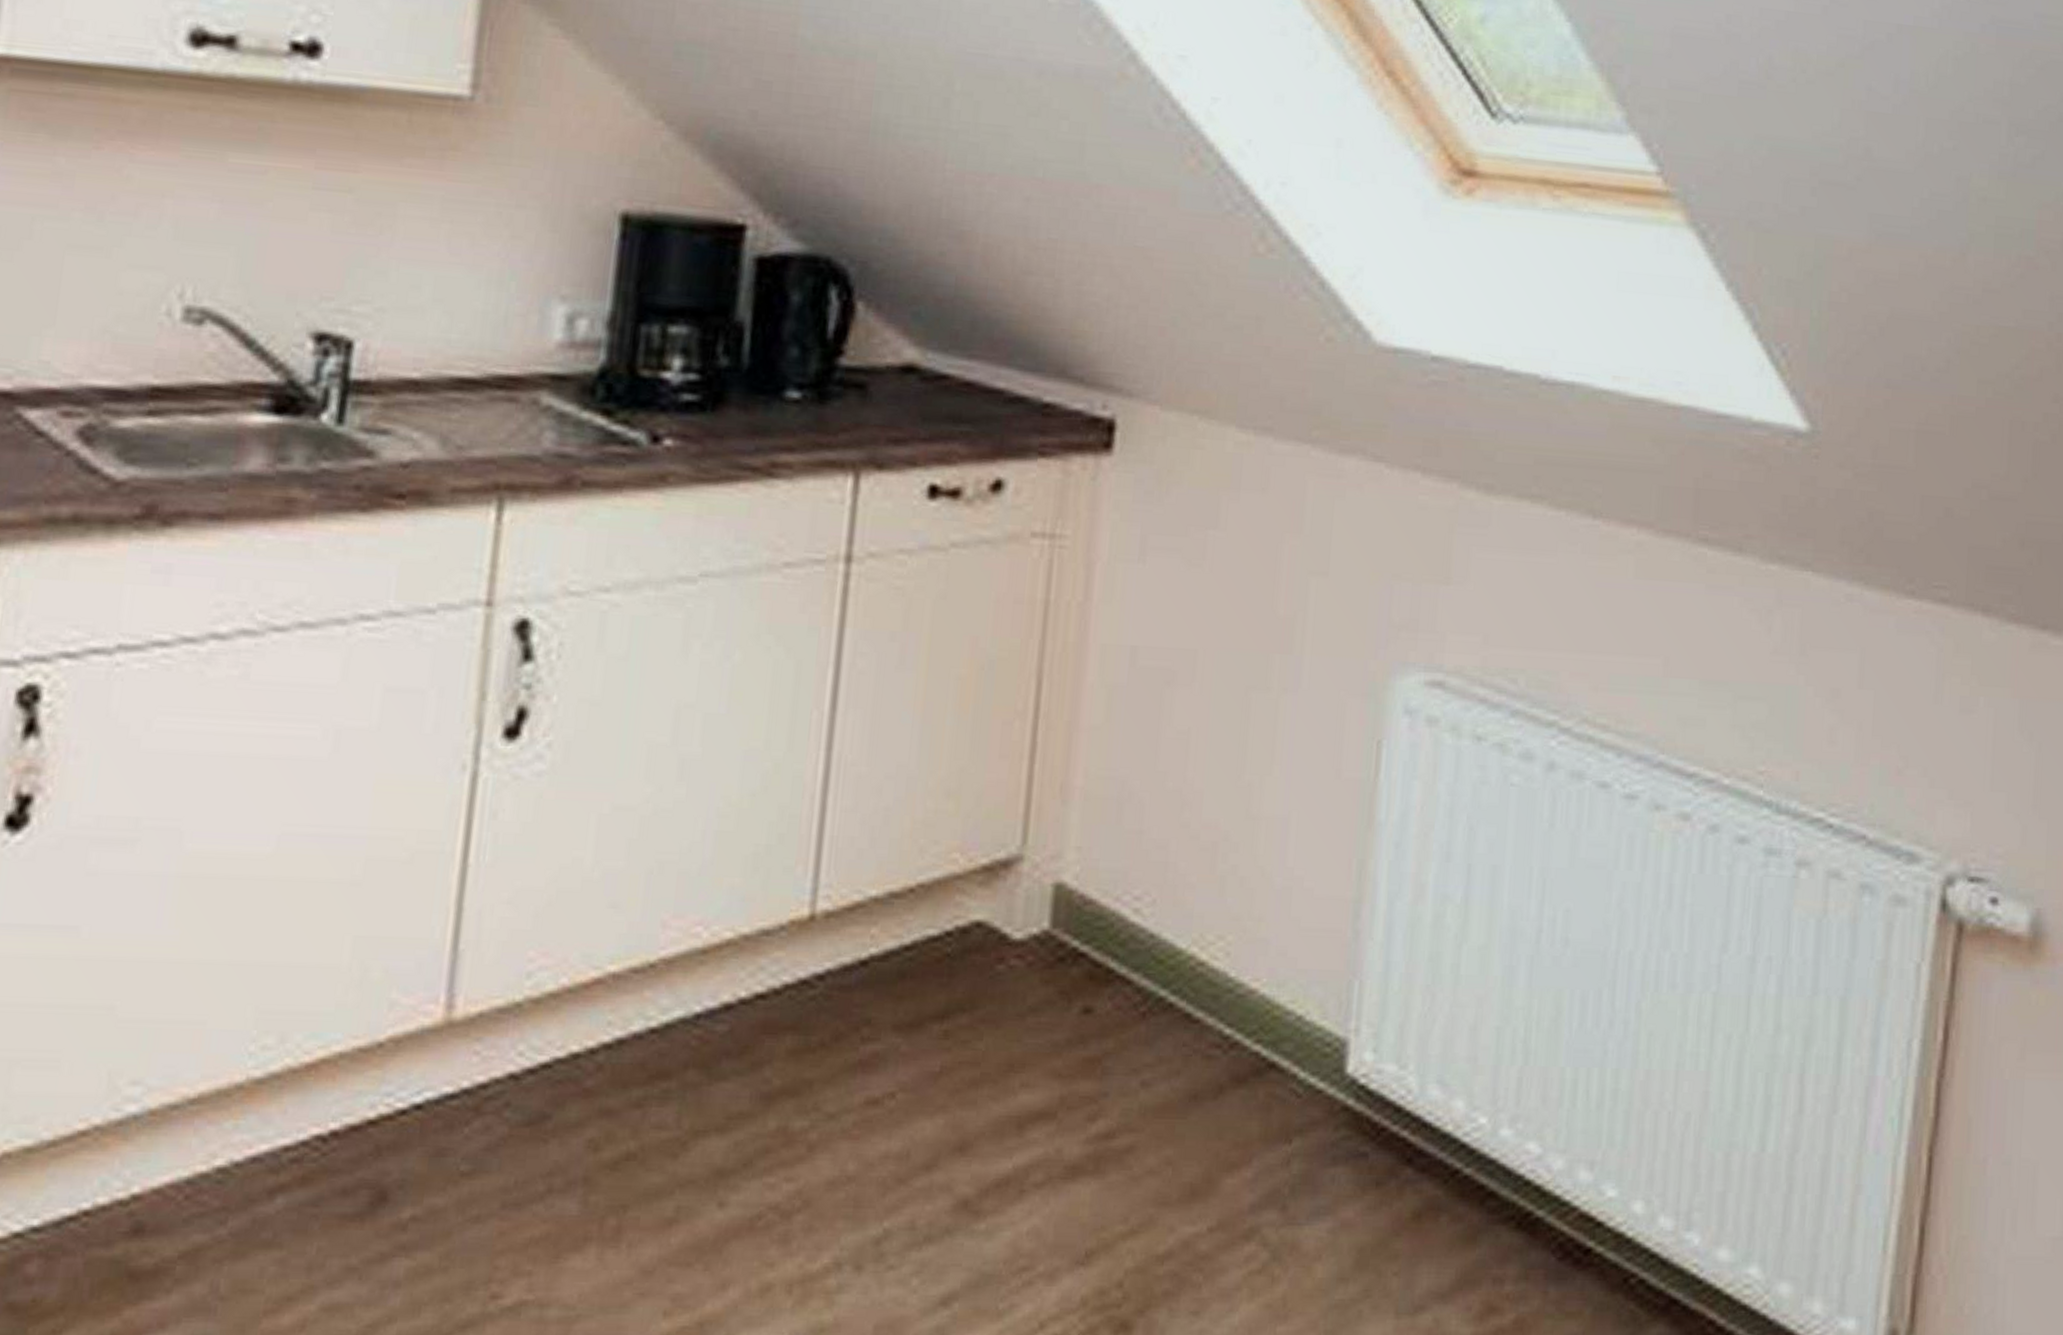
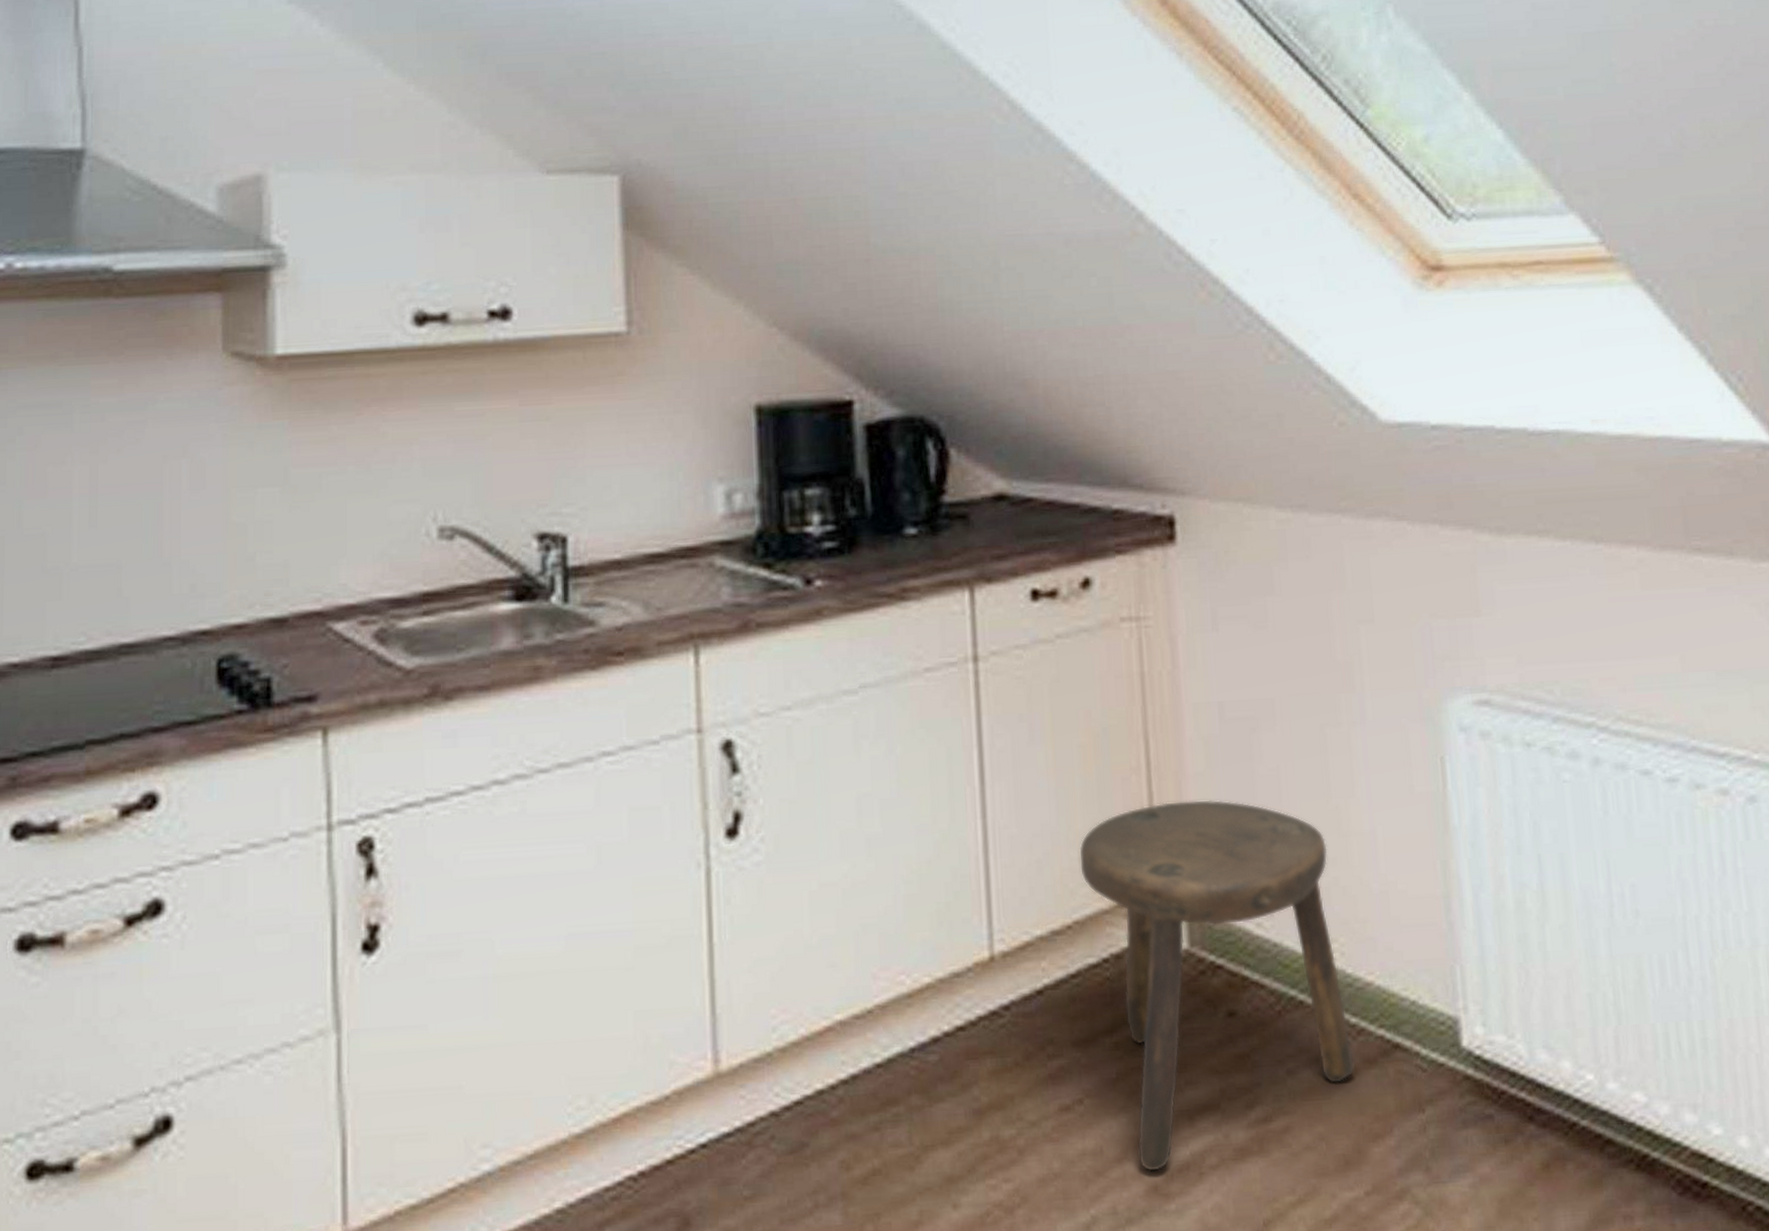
stool: none [935,756,1231,1184] -> present [1079,799,1356,1172]

